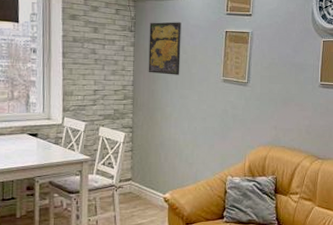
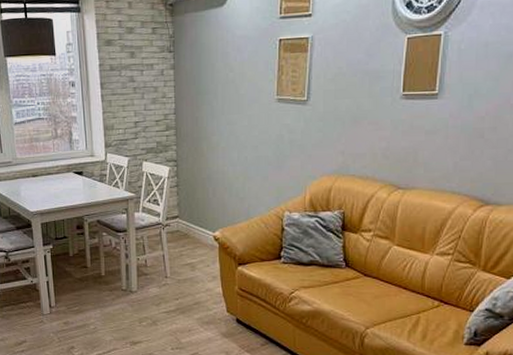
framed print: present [148,22,182,75] -> none [190,34,227,99]

